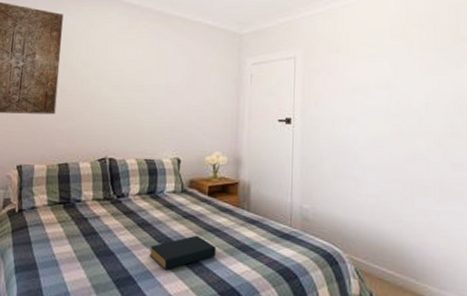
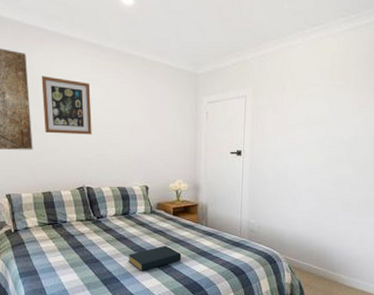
wall art: none [71,36,126,98] -> present [41,76,92,135]

